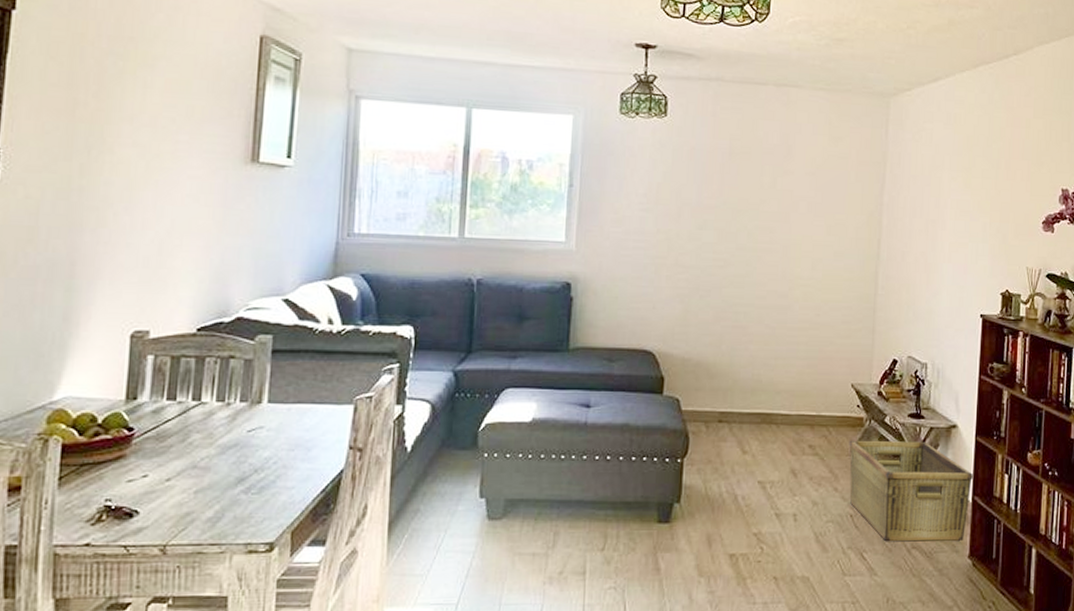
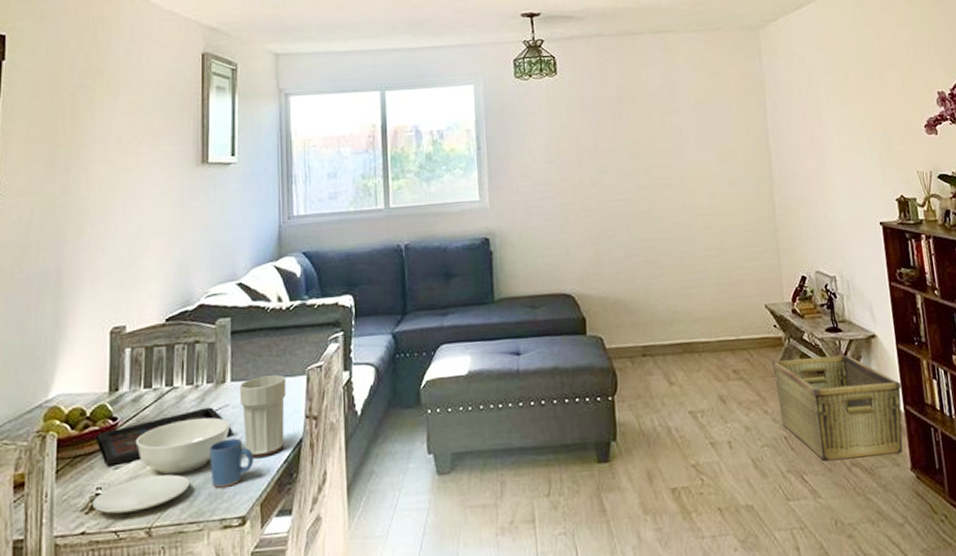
plate: none [99,493,214,528] -> present [92,474,190,514]
decorative tray: none [107,427,265,477] -> present [95,407,232,466]
bowl: none [153,437,264,493] -> present [135,417,231,475]
mug: none [237,462,288,511] -> present [210,438,254,488]
cup: none [276,401,331,486] -> present [239,374,286,459]

